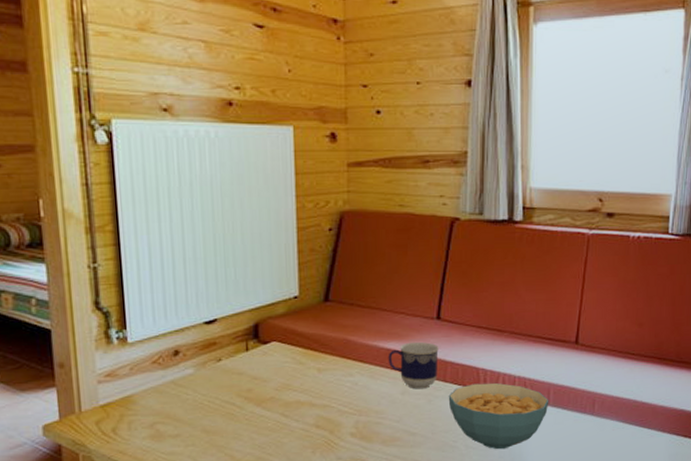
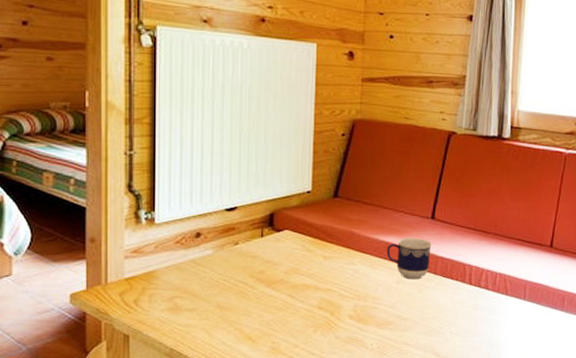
cereal bowl: present [448,382,549,450] -> none [437,277,525,337]

